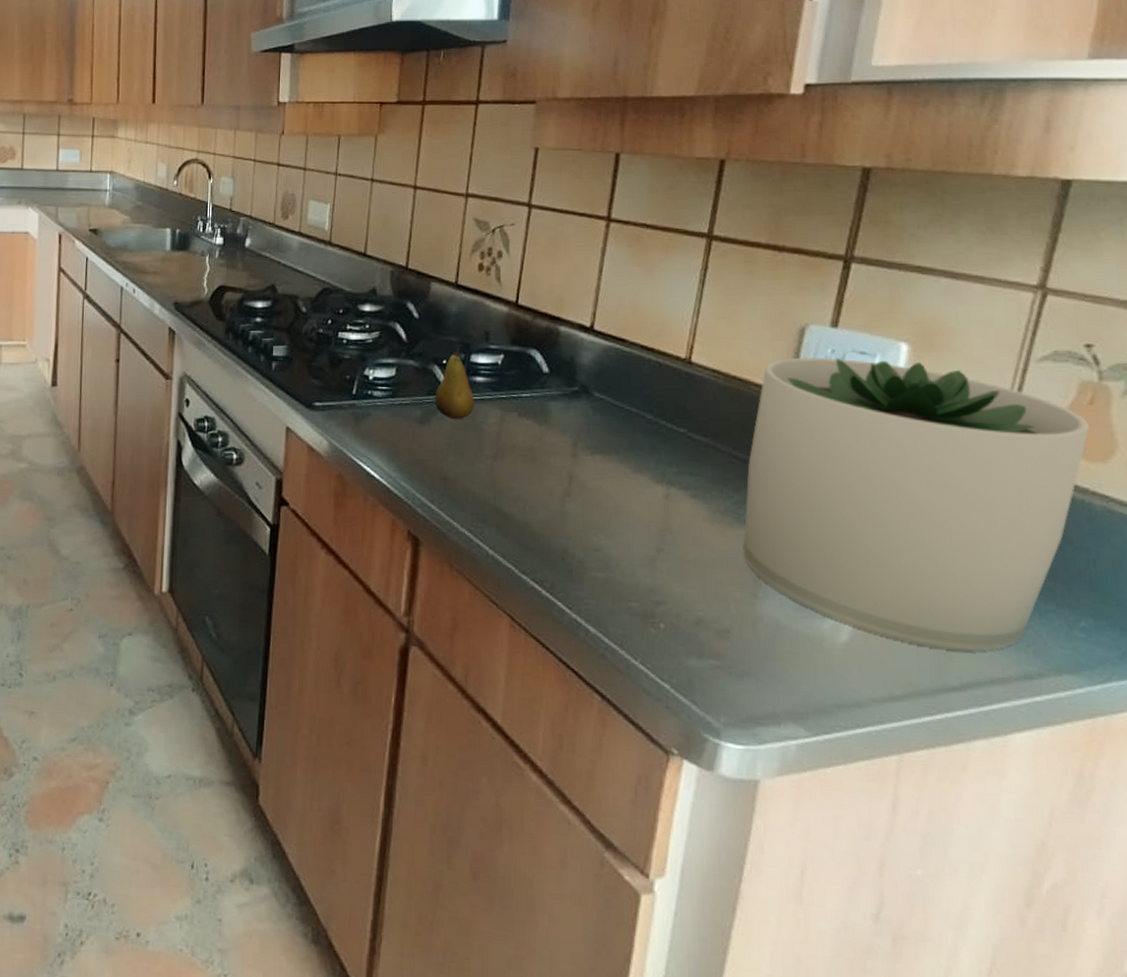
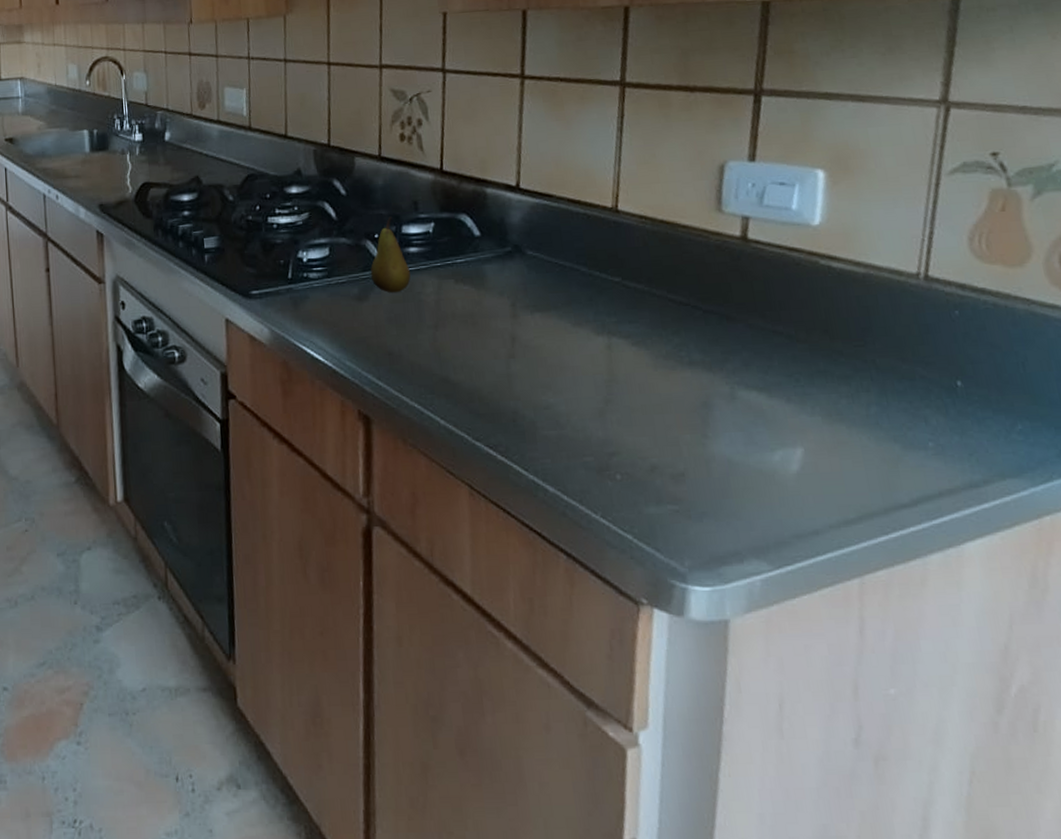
planter: present [742,357,1090,653] -> none [683,186,1005,468]

